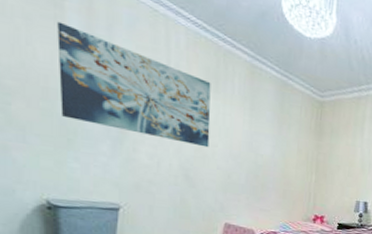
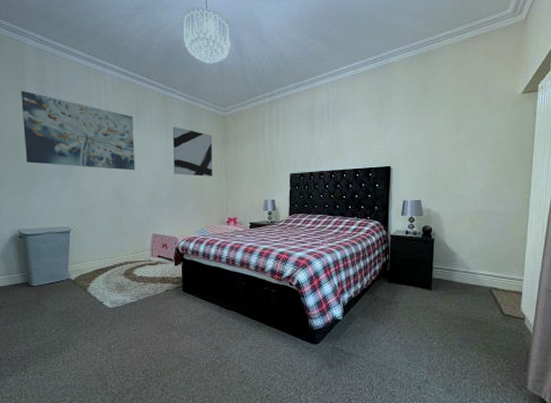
wall art: none [256,103,305,168] -> present [172,126,213,177]

